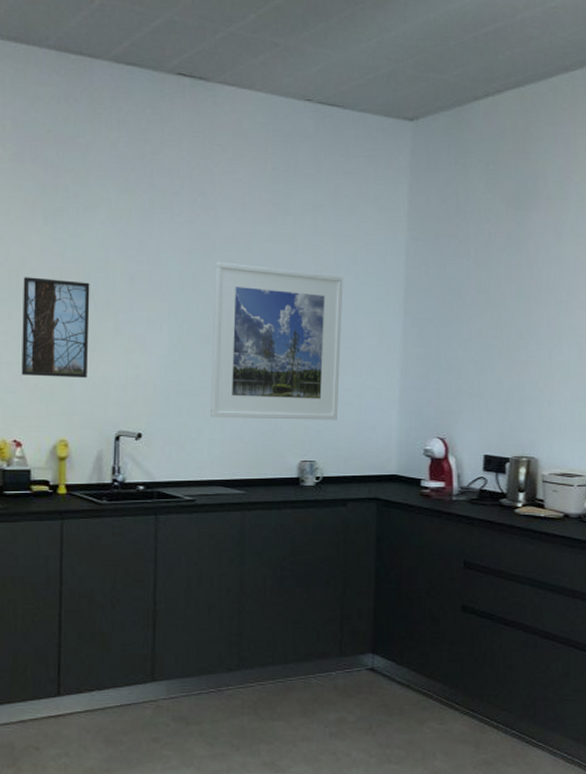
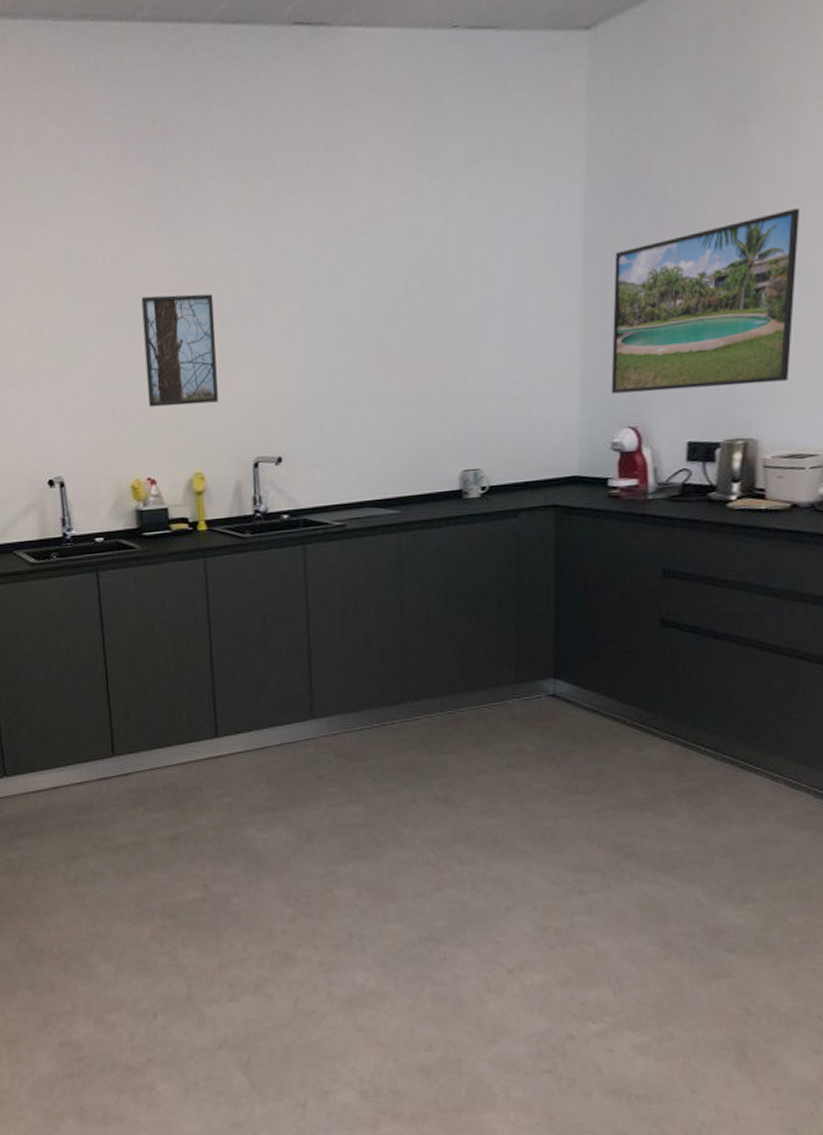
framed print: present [210,262,343,420] -> none [351,244,506,432]
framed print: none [425,280,568,413] -> present [611,208,800,394]

